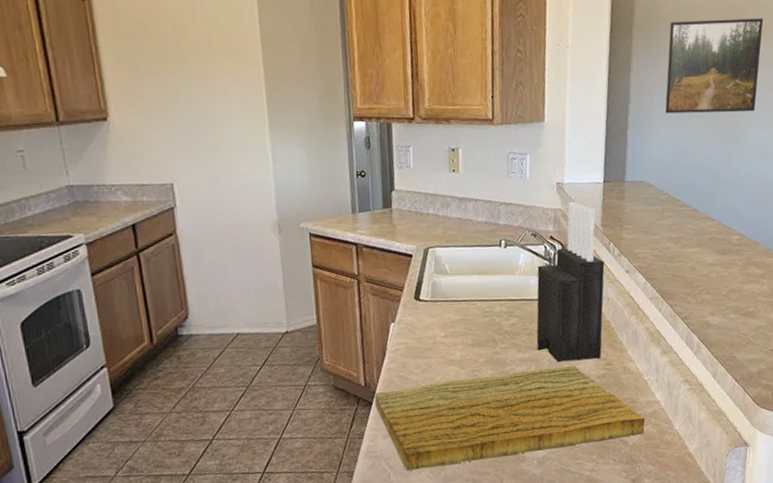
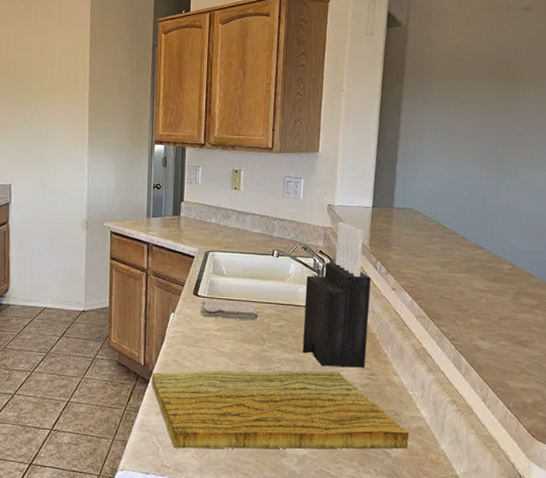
washcloth: none [423,302,489,324] -> present [200,300,259,321]
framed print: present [665,18,764,114] -> none [434,70,534,153]

